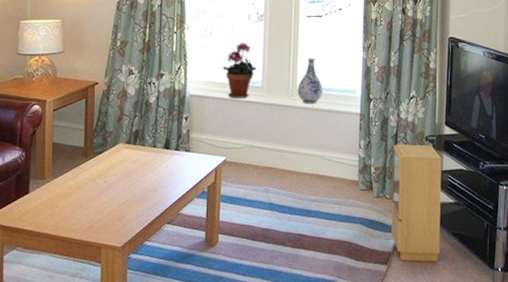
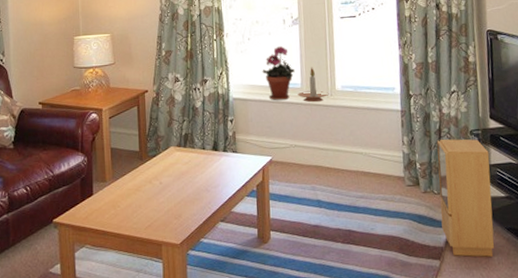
candle holder: none [257,66,290,103] -> present [298,67,329,103]
vase: present [297,58,323,104] -> none [336,57,362,103]

